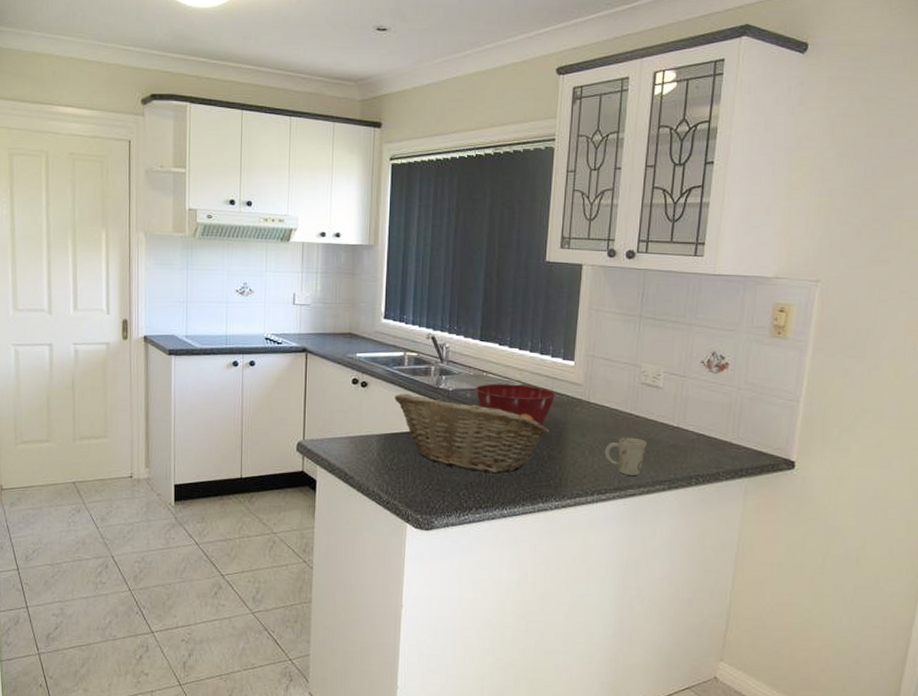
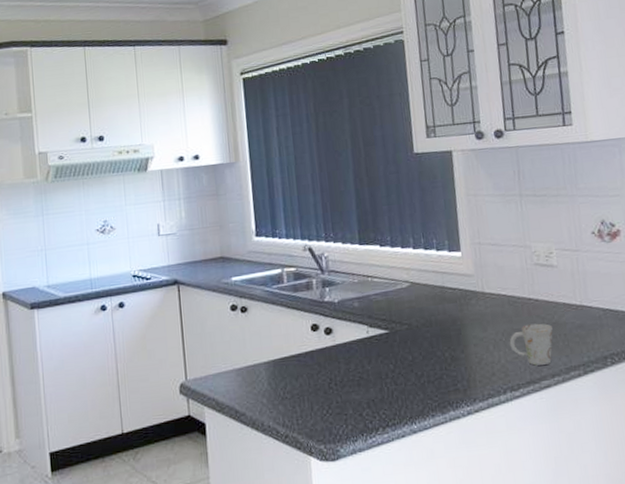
fruit basket: present [394,394,550,473] -> none [278,306,448,386]
mixing bowl: present [475,383,556,425] -> none [362,284,448,326]

